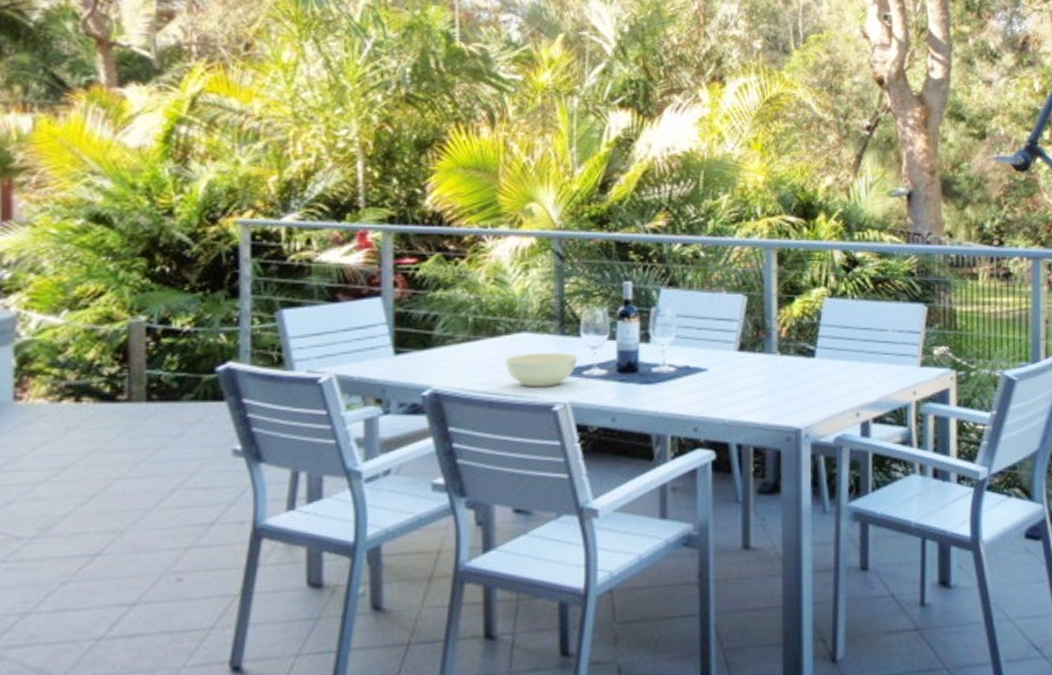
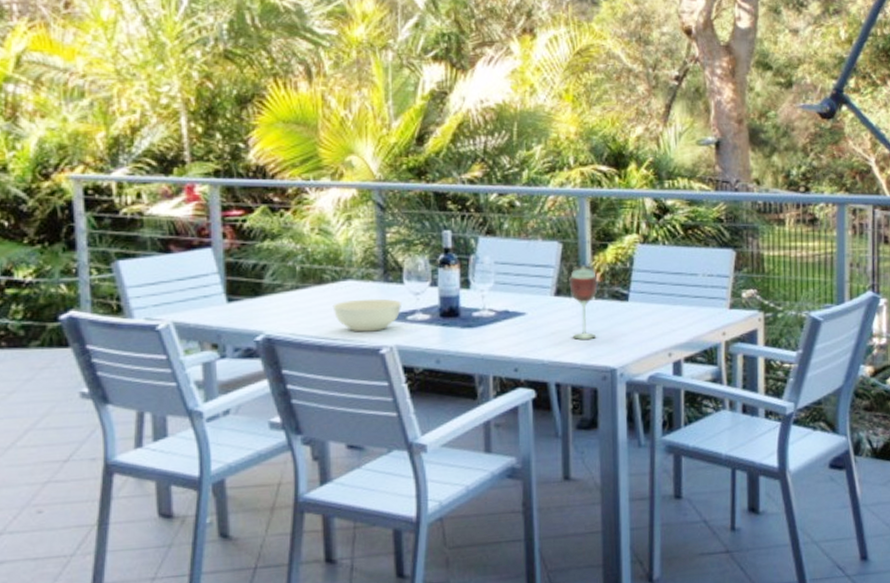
wineglass: none [753,319,784,399] -> present [569,265,598,341]

